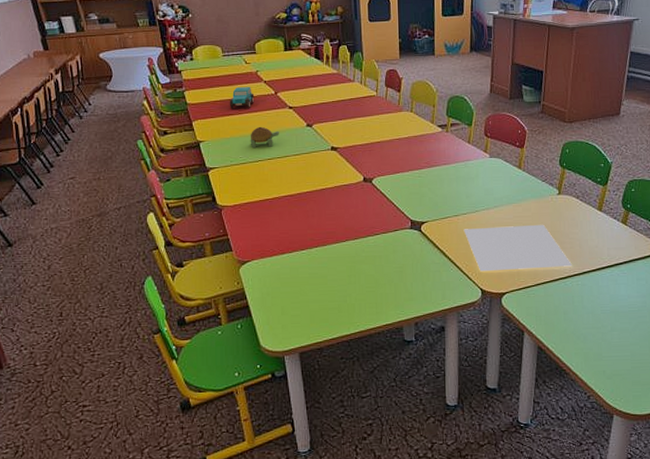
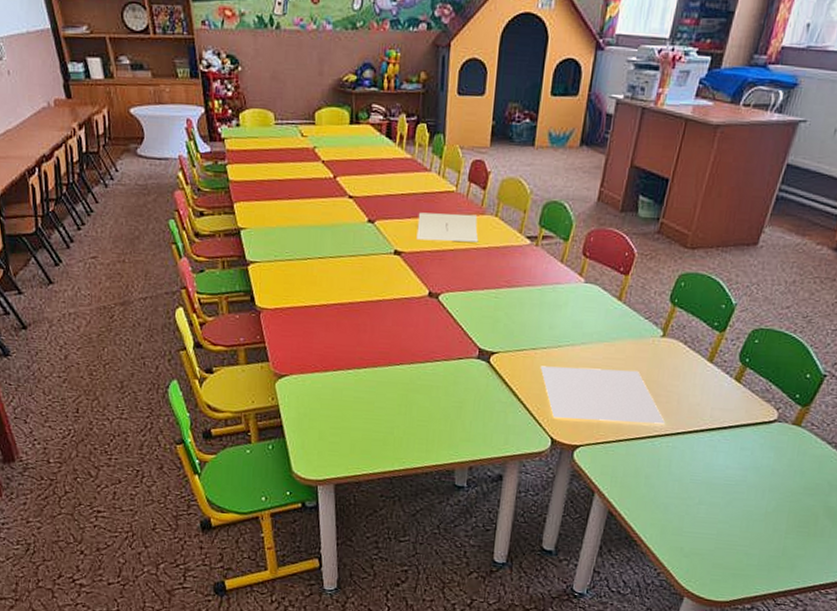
toy car: present [229,87,255,110] -> none [278,165,309,194]
toy animal: present [250,126,279,149] -> none [299,216,334,243]
paper sheet: none [348,112,400,137] -> present [416,212,479,242]

